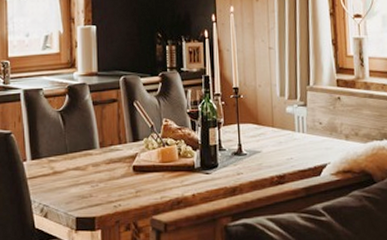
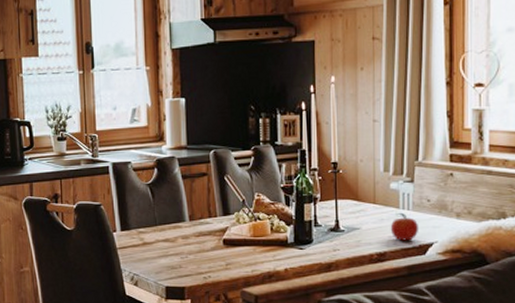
fruit: none [288,135,314,163] -> present [390,212,419,241]

